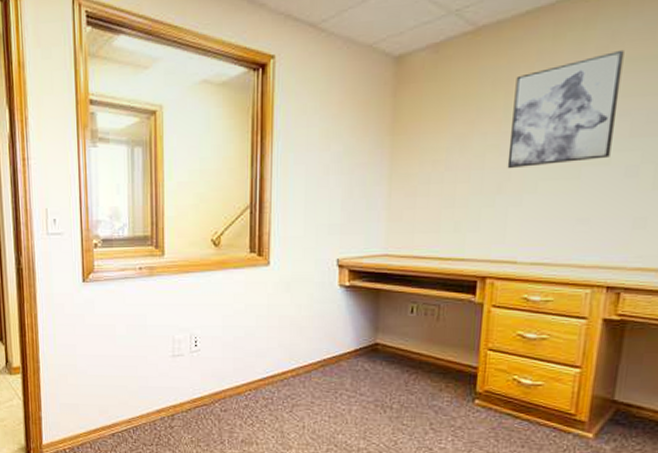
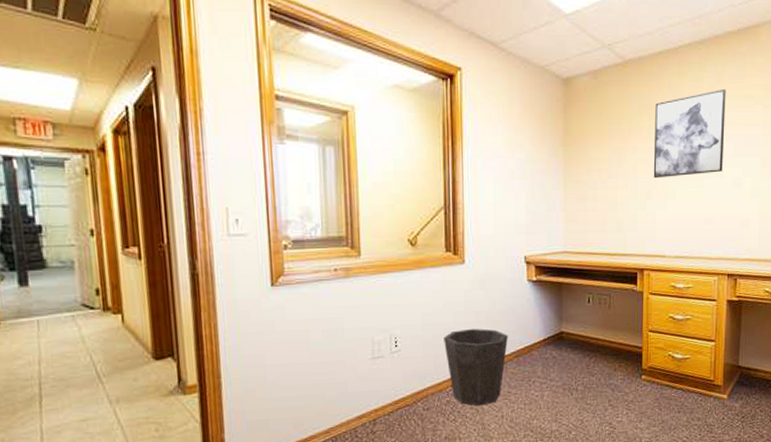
waste bin: none [244,334,314,413] -> present [444,329,508,406]

